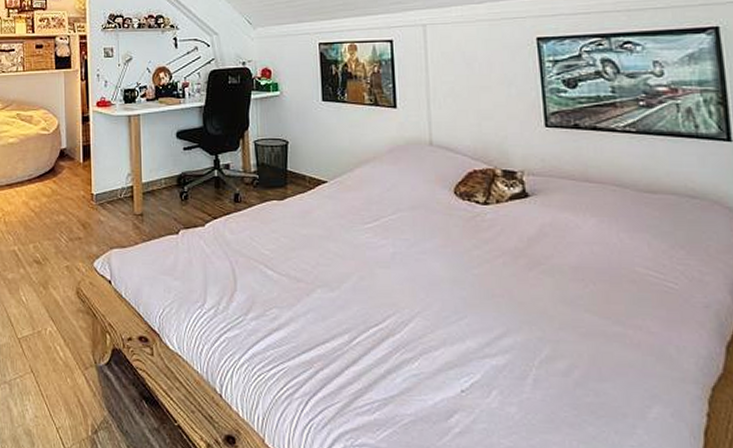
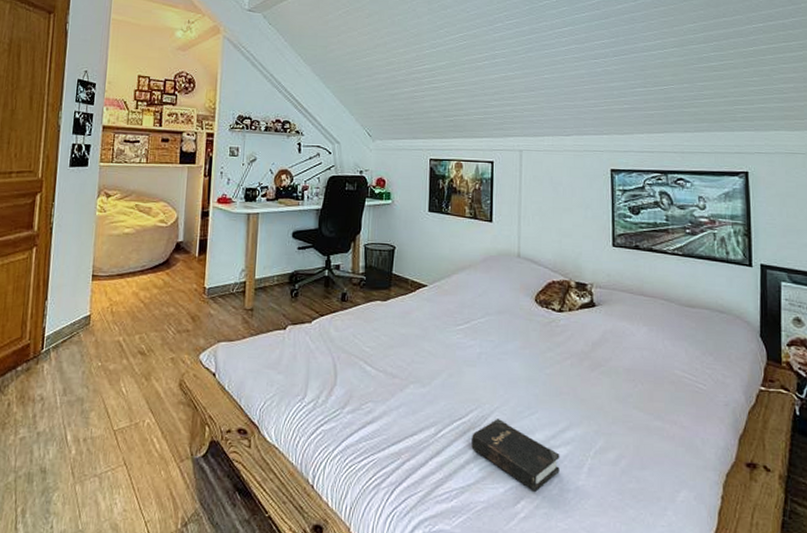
hardback book: none [391,325,498,405] -> present [471,419,560,492]

